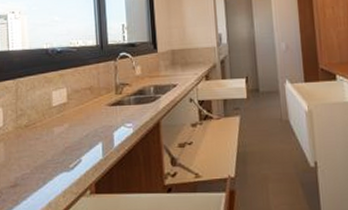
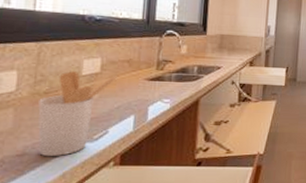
utensil holder: none [22,103,82,187] -> present [38,71,117,157]

